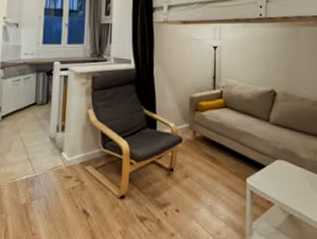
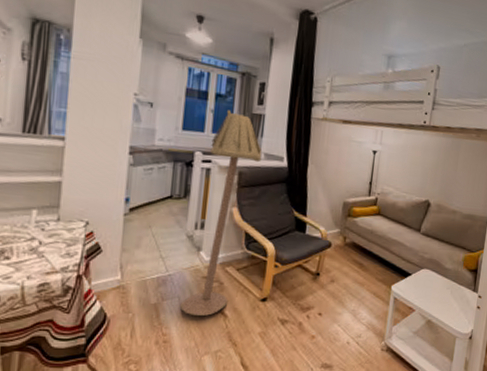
floor lamp: none [47,23,112,215] -> present [180,110,262,316]

